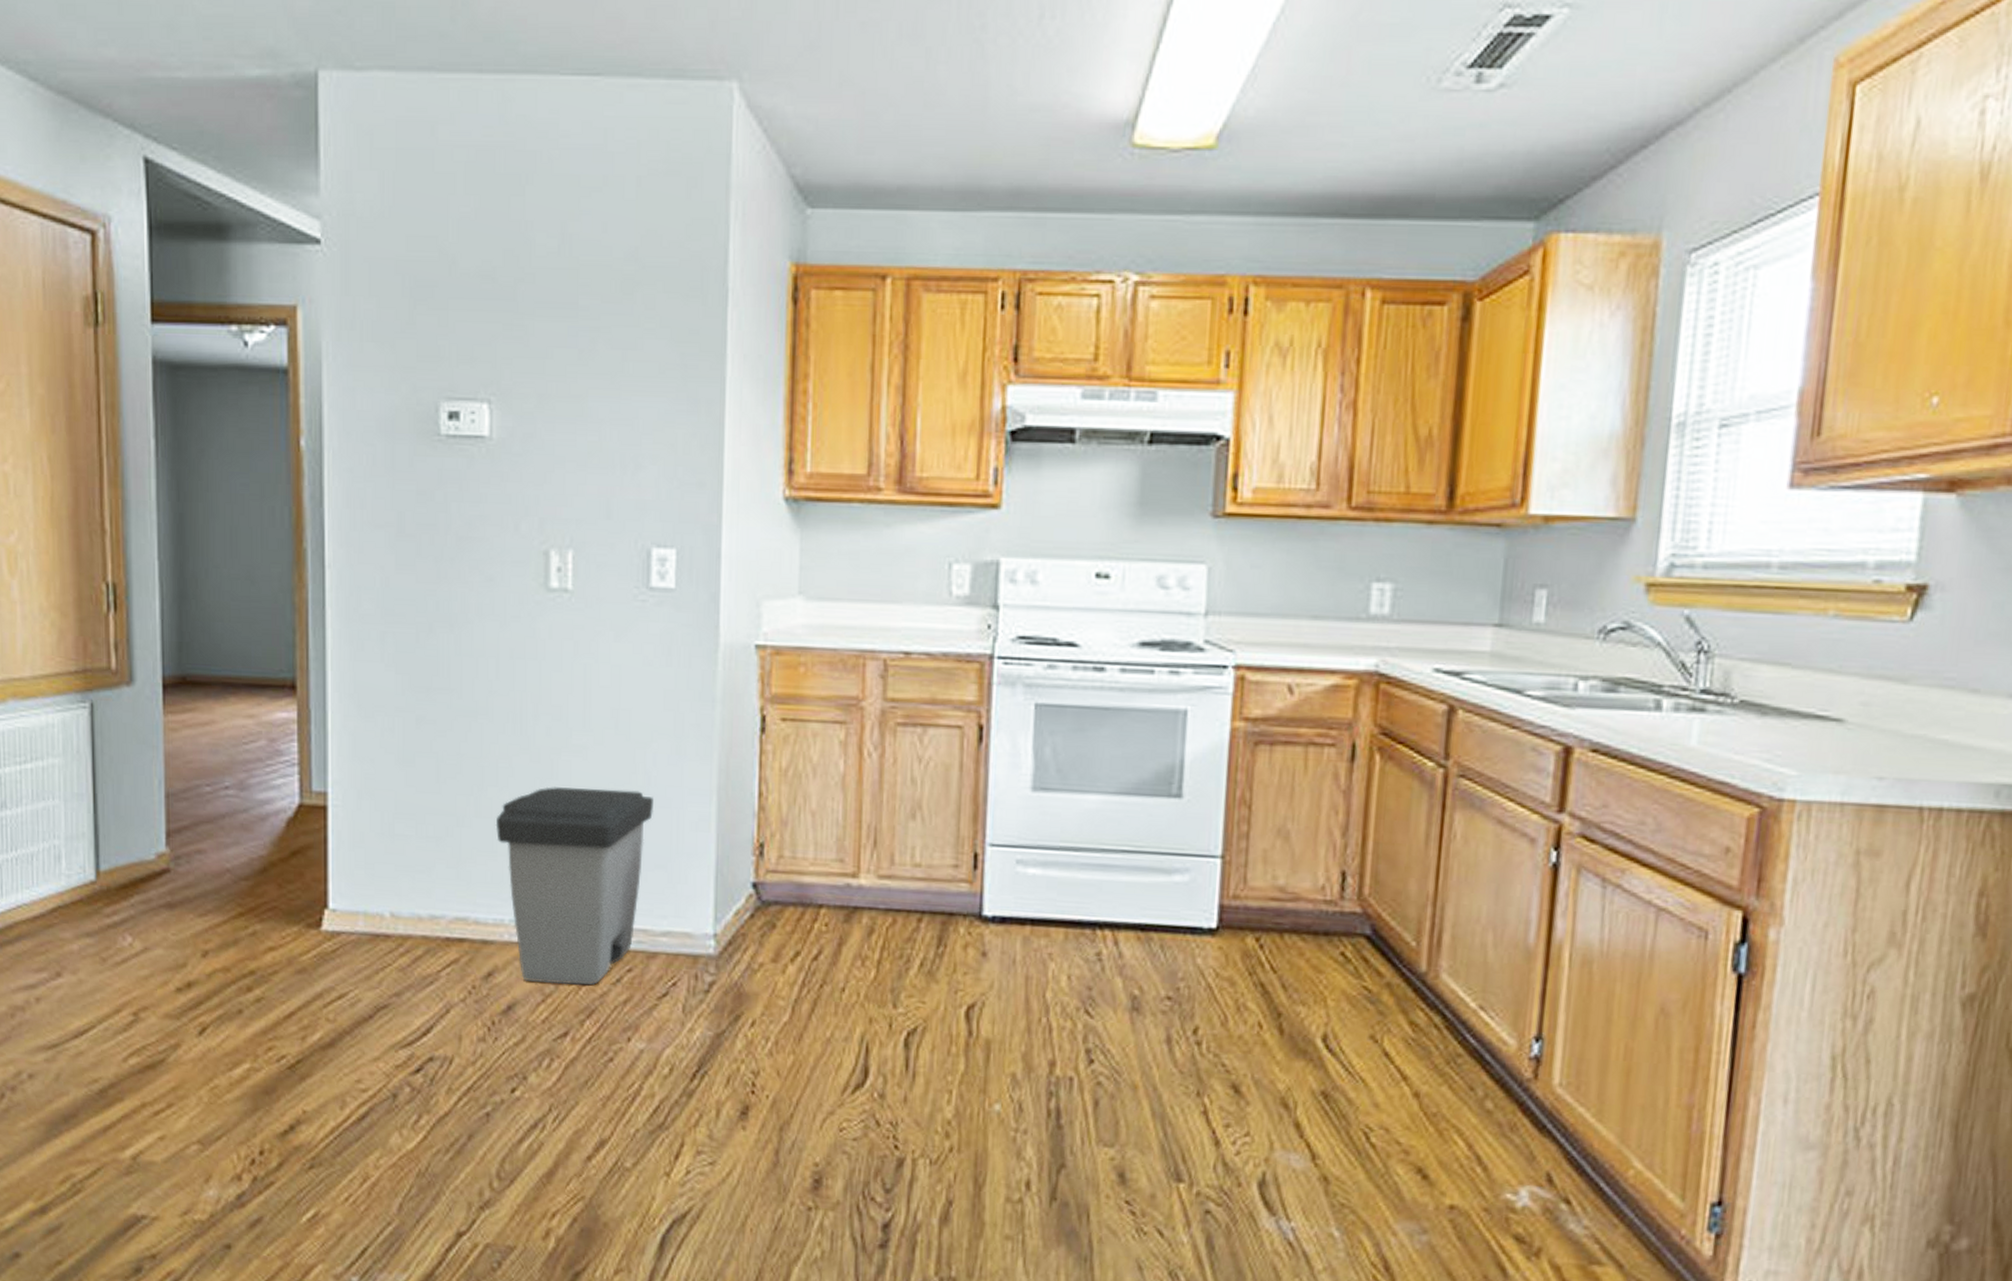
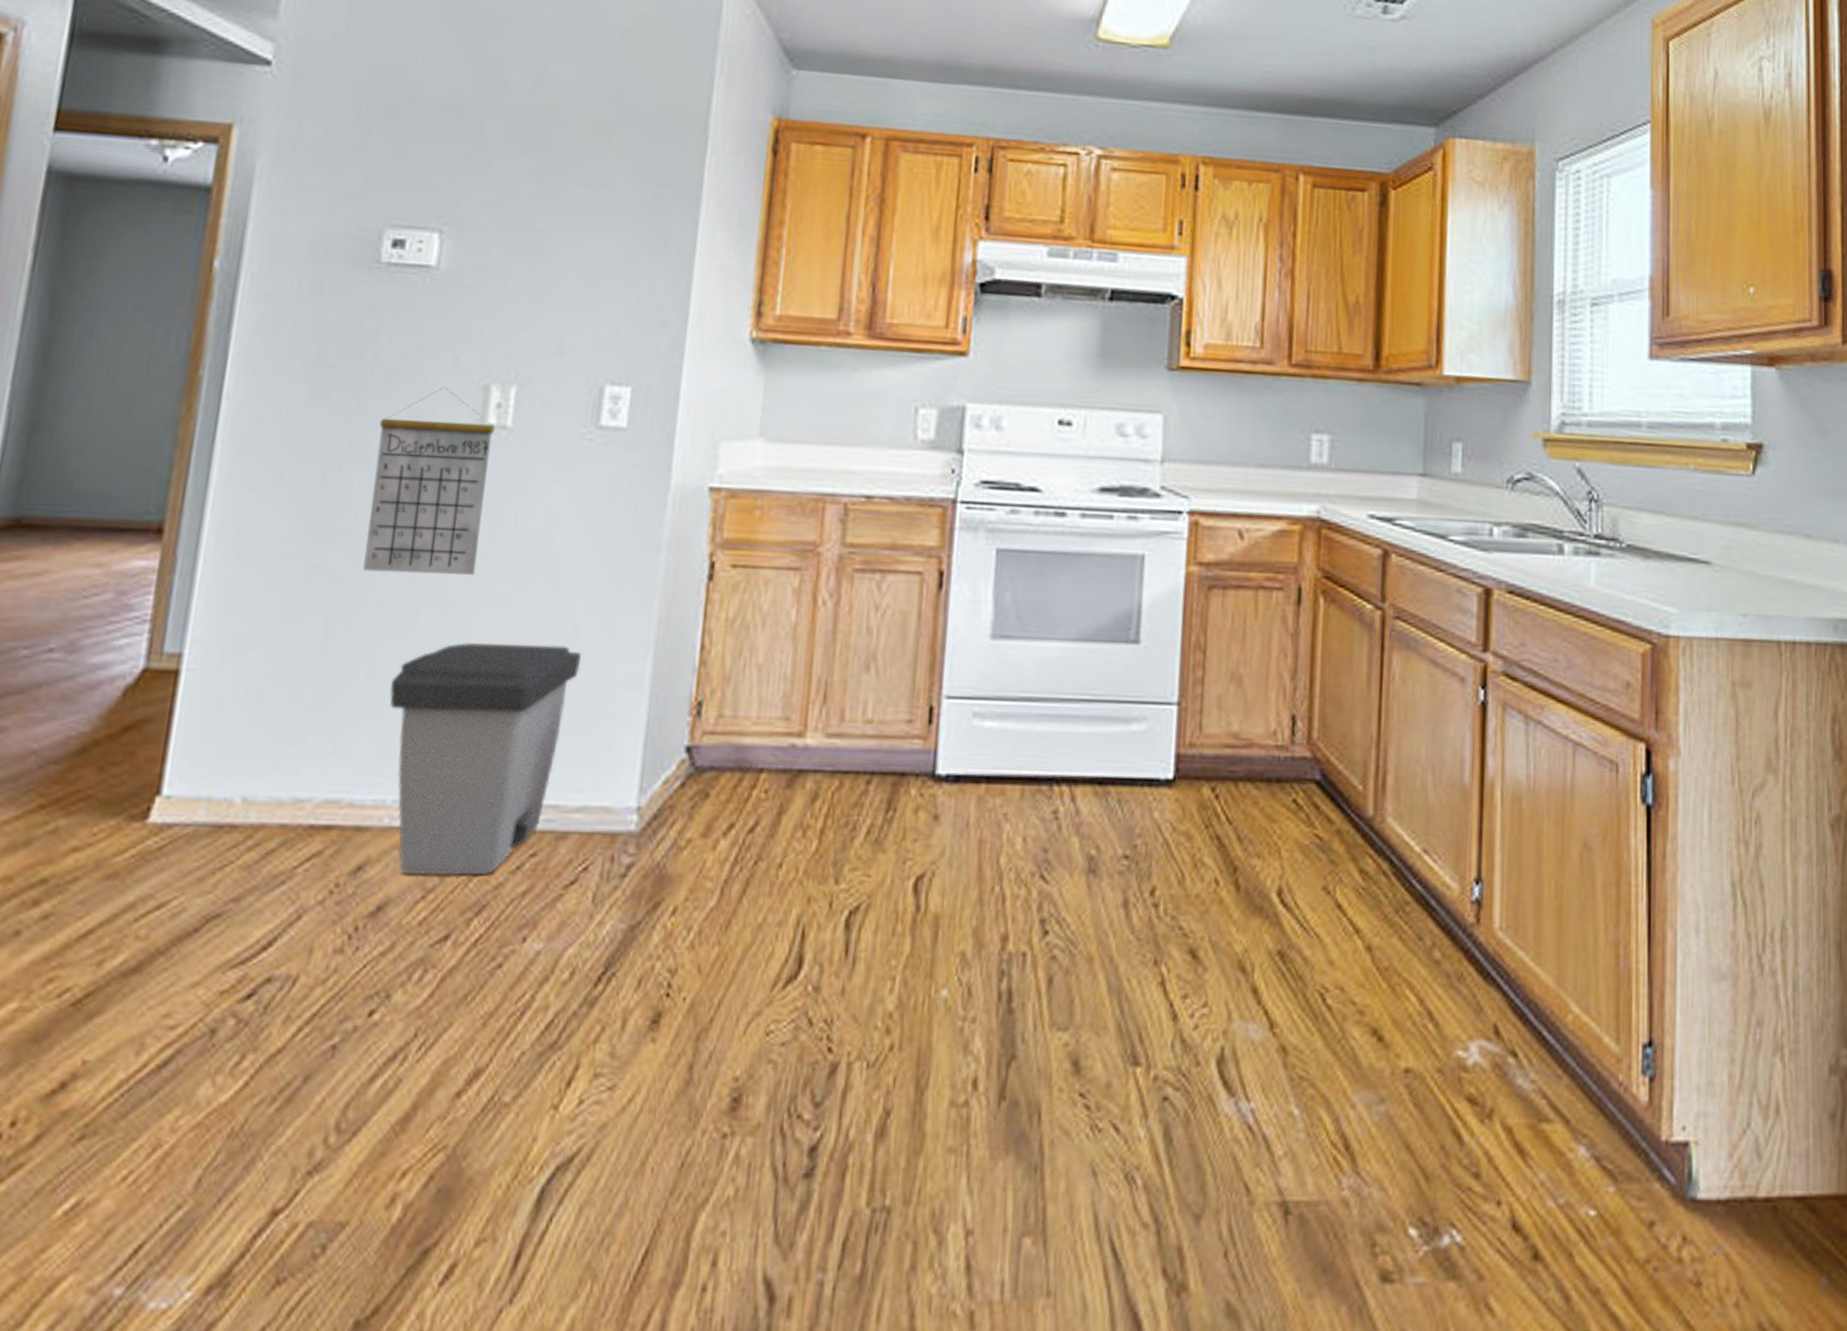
calendar: none [459,553,558,727] -> present [363,387,496,575]

